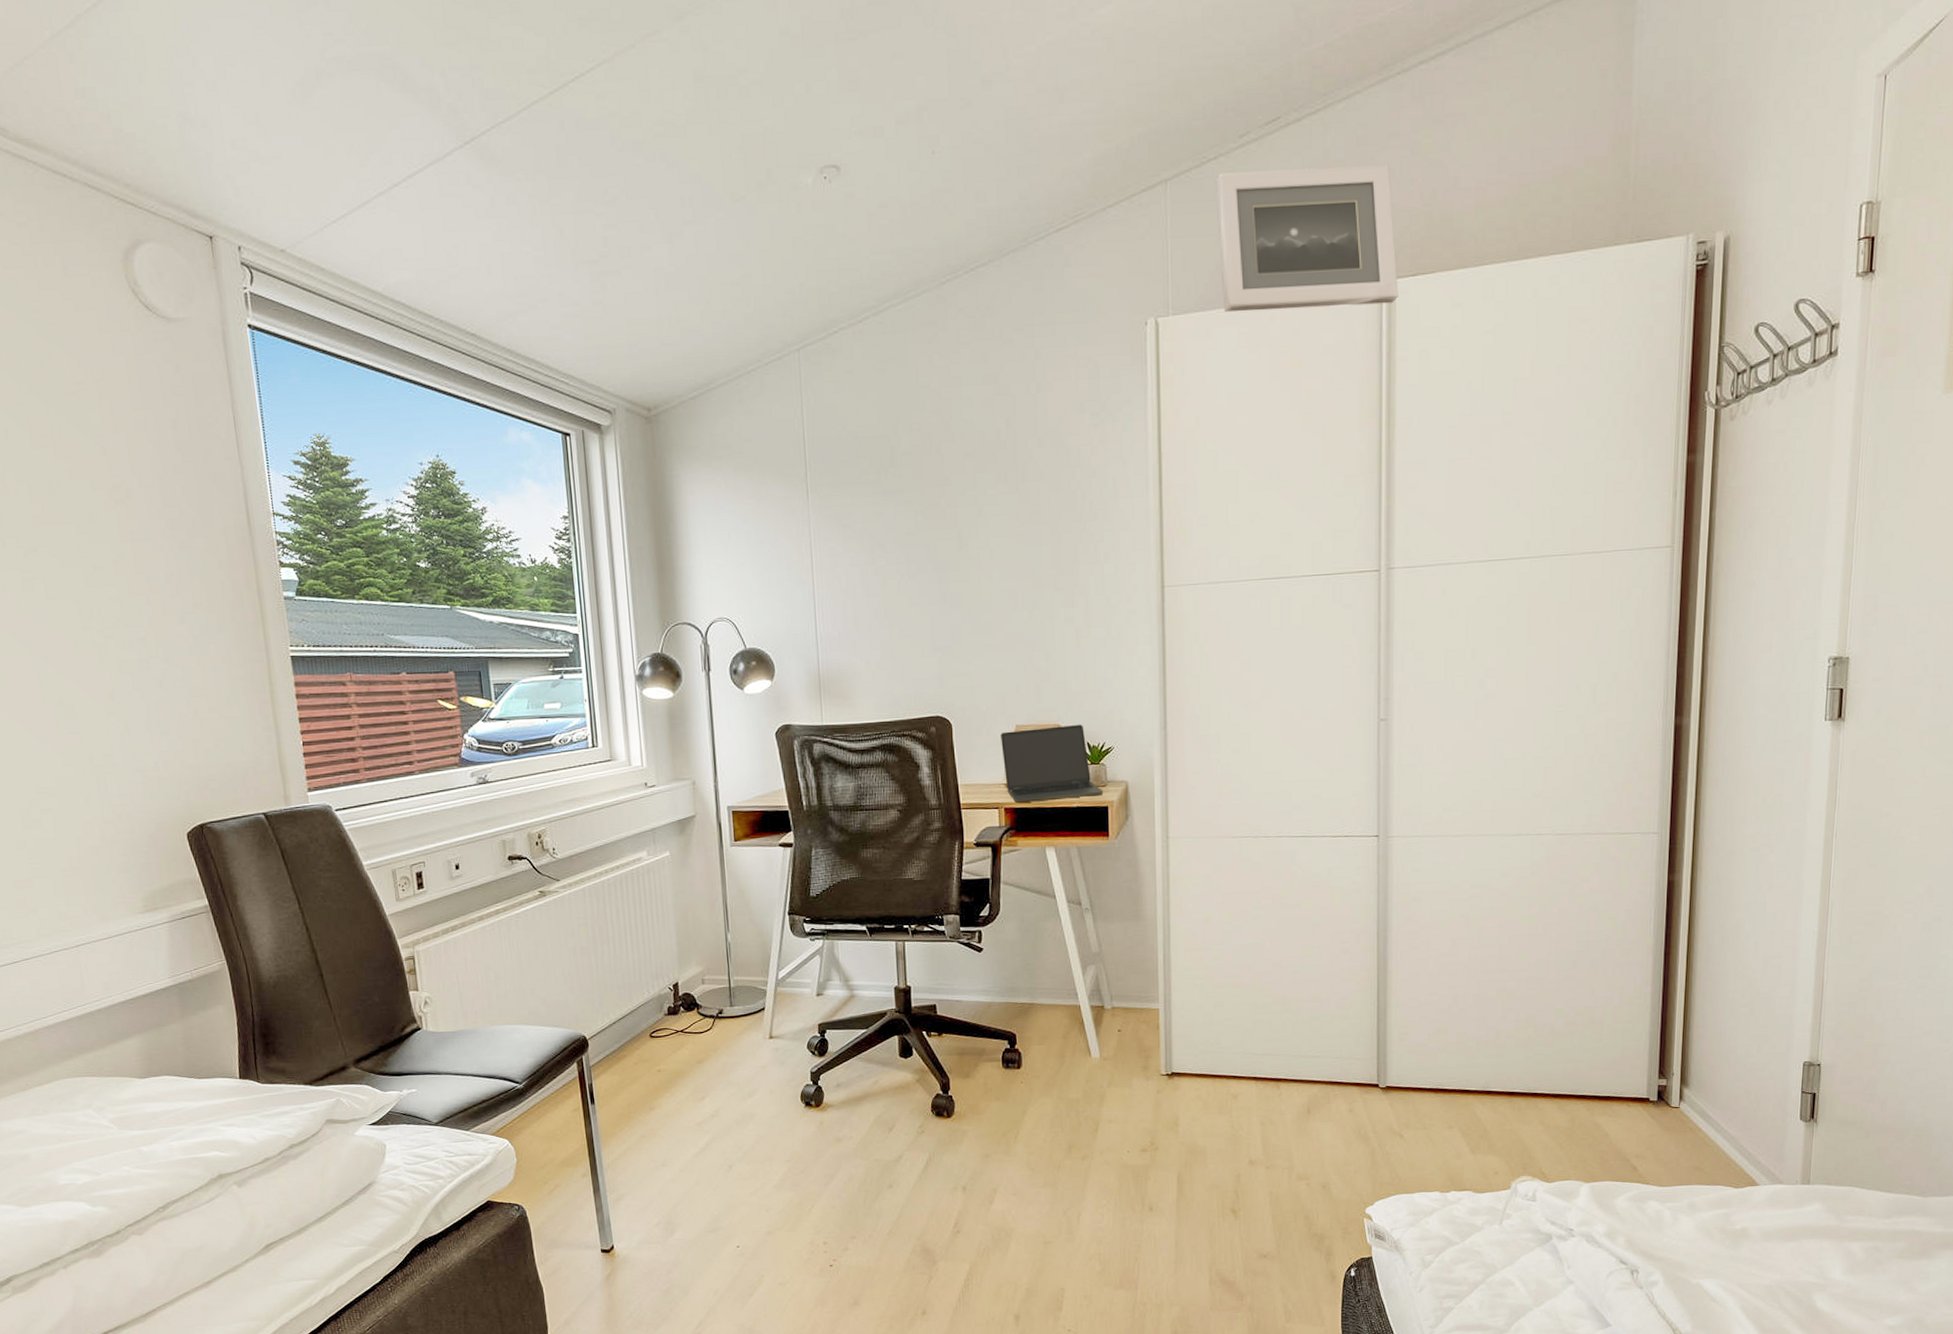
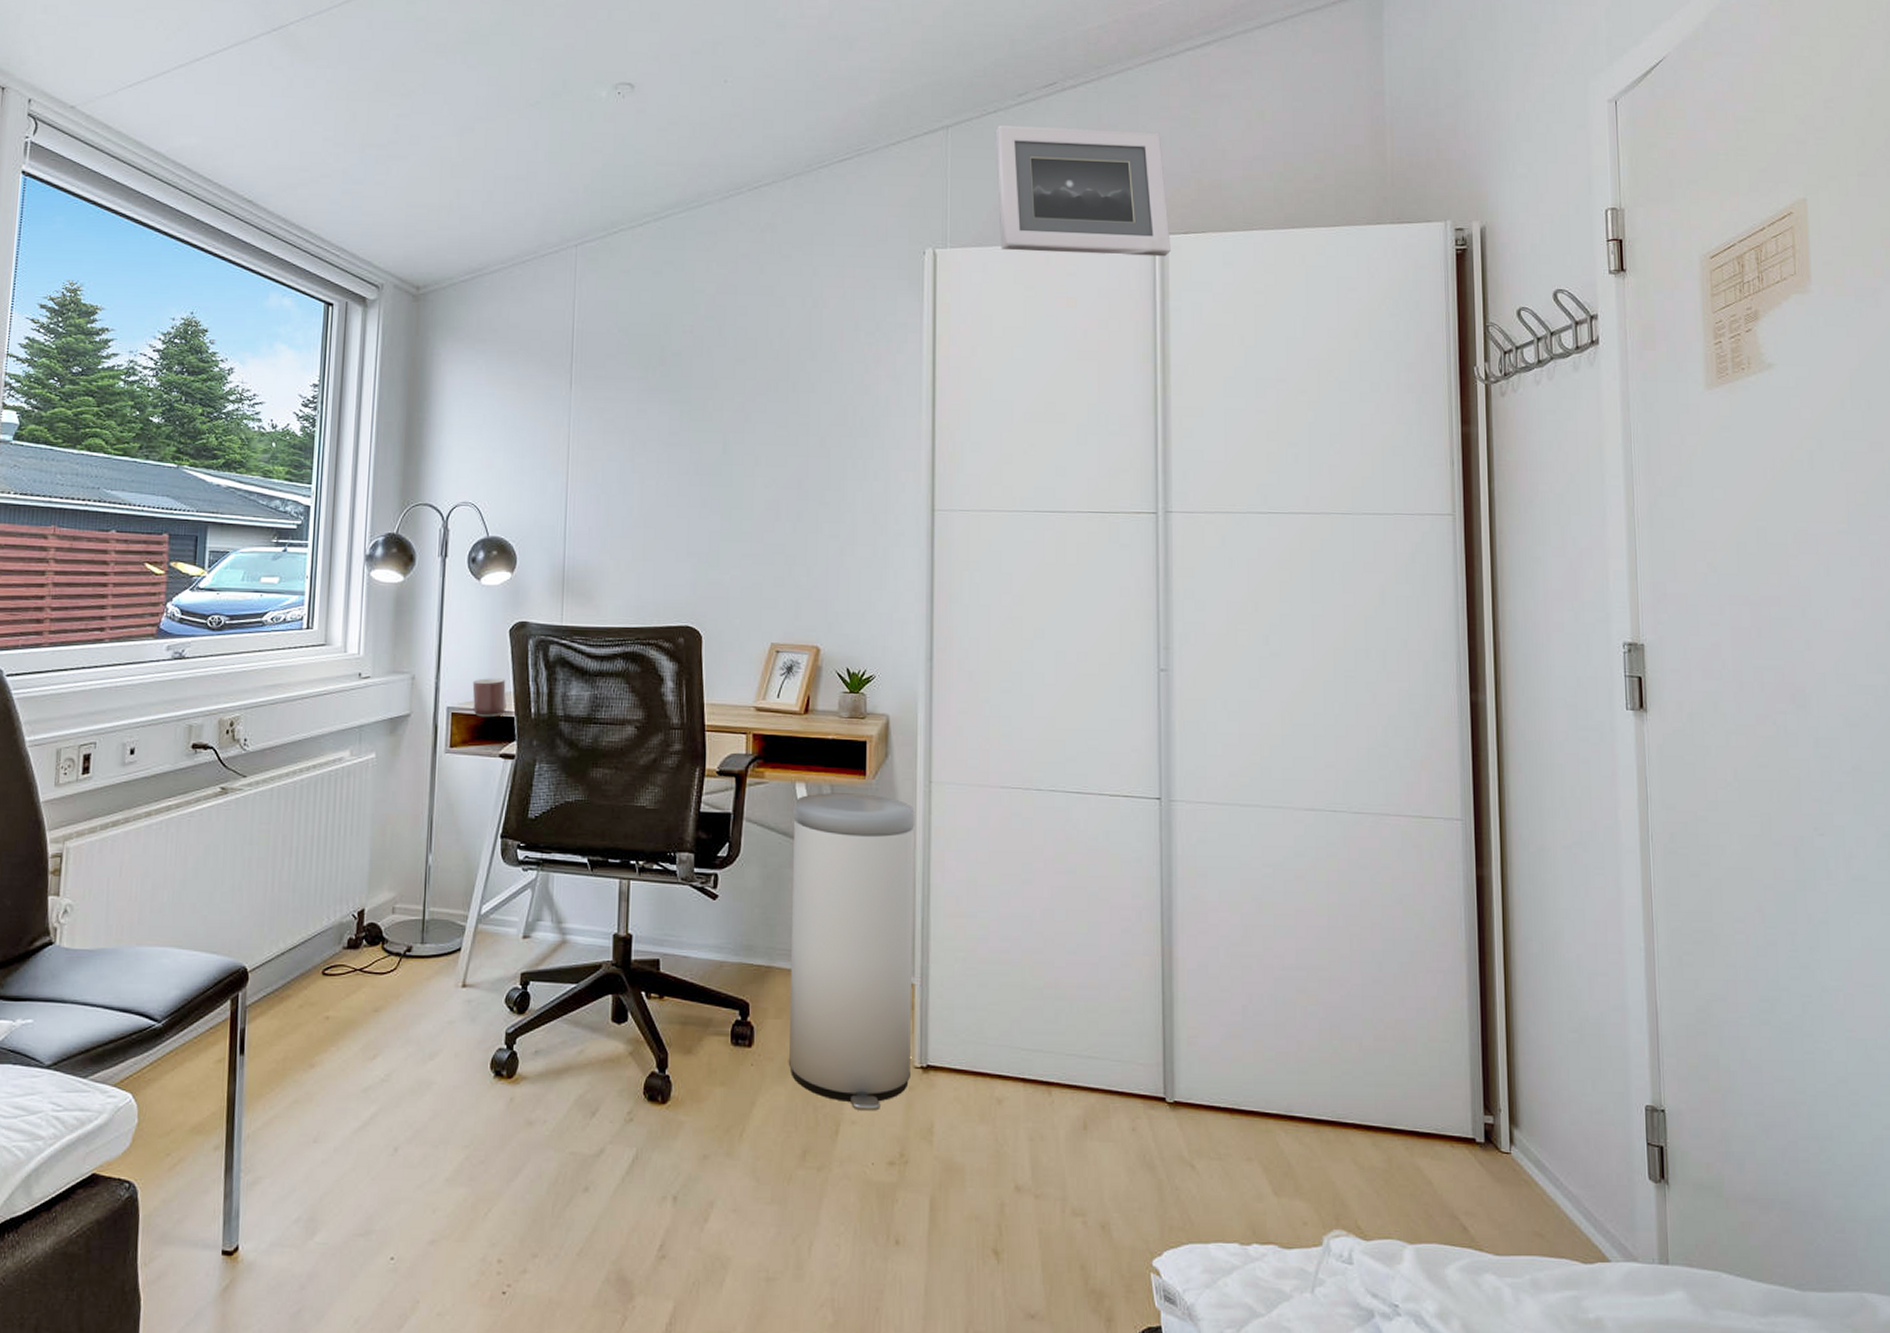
mug: none [747,777,779,813] -> present [472,678,506,718]
laptop: present [1001,724,1103,804] -> none [754,647,861,731]
pedal bin: none [1045,852,1158,1112] -> present [788,793,915,1111]

